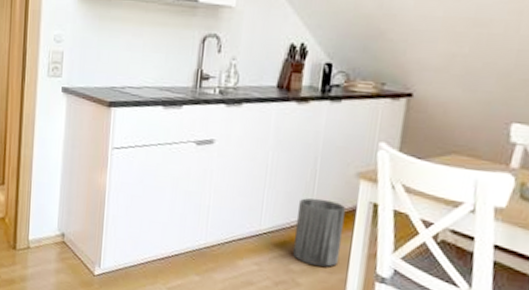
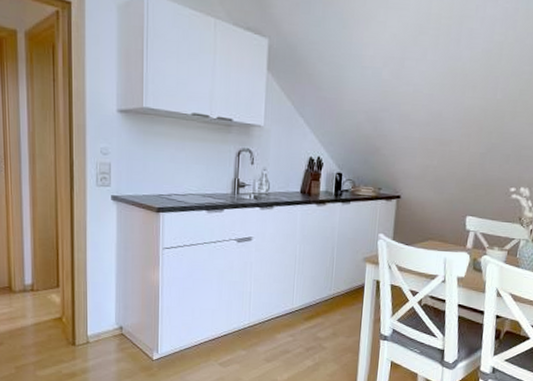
trash can: present [293,198,347,267] -> none [319,279,357,332]

